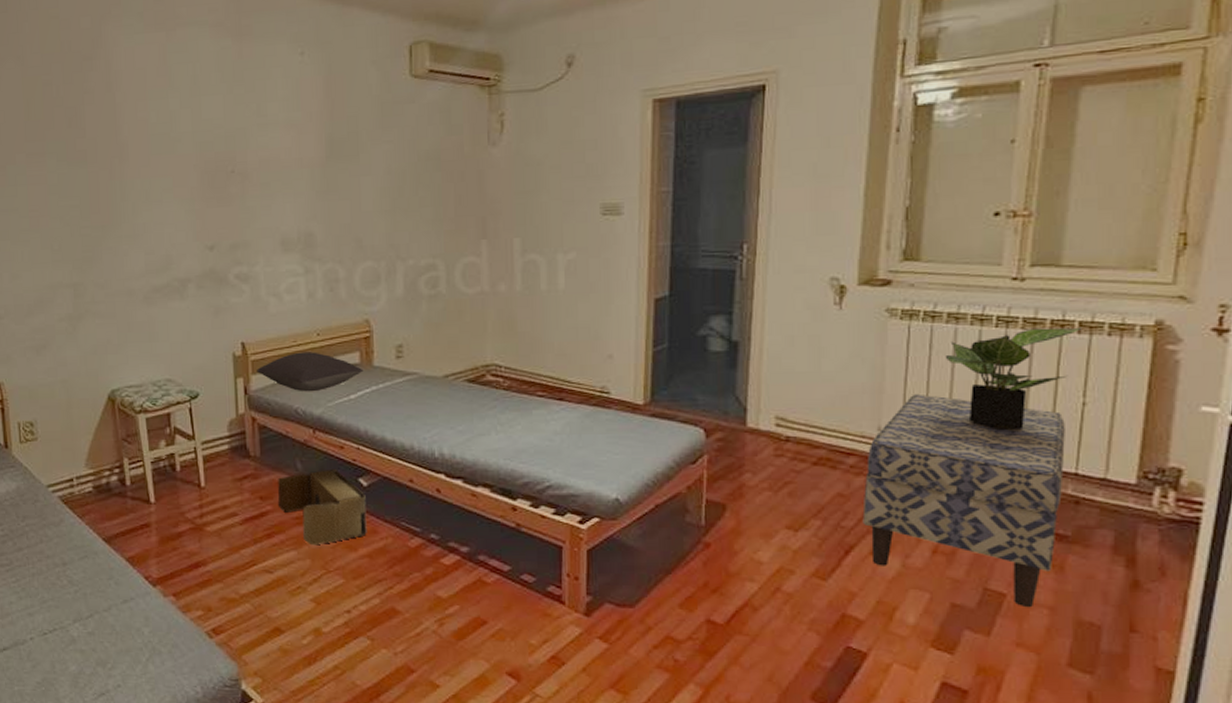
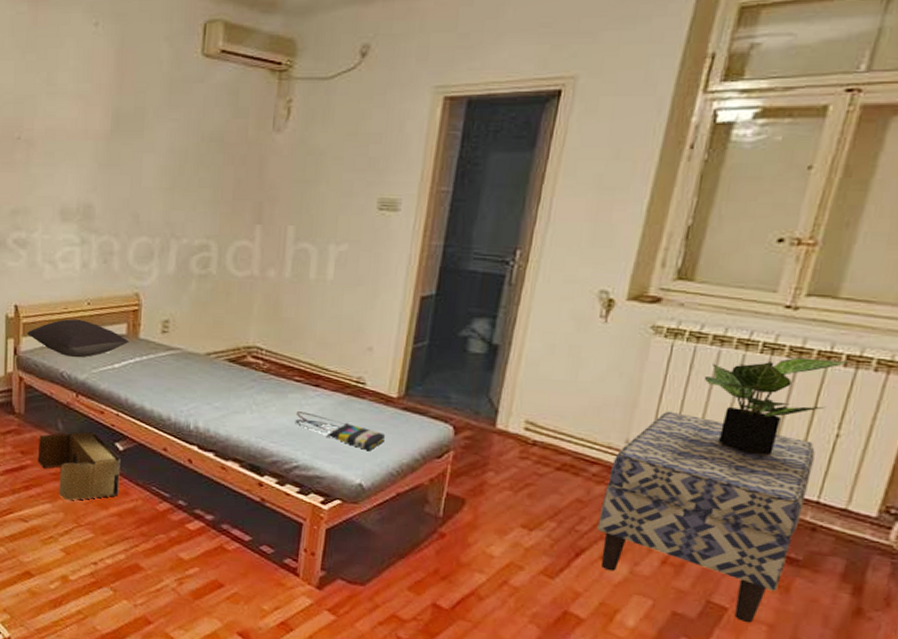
tote bag: none [542,428,636,462] -> present [295,411,385,450]

